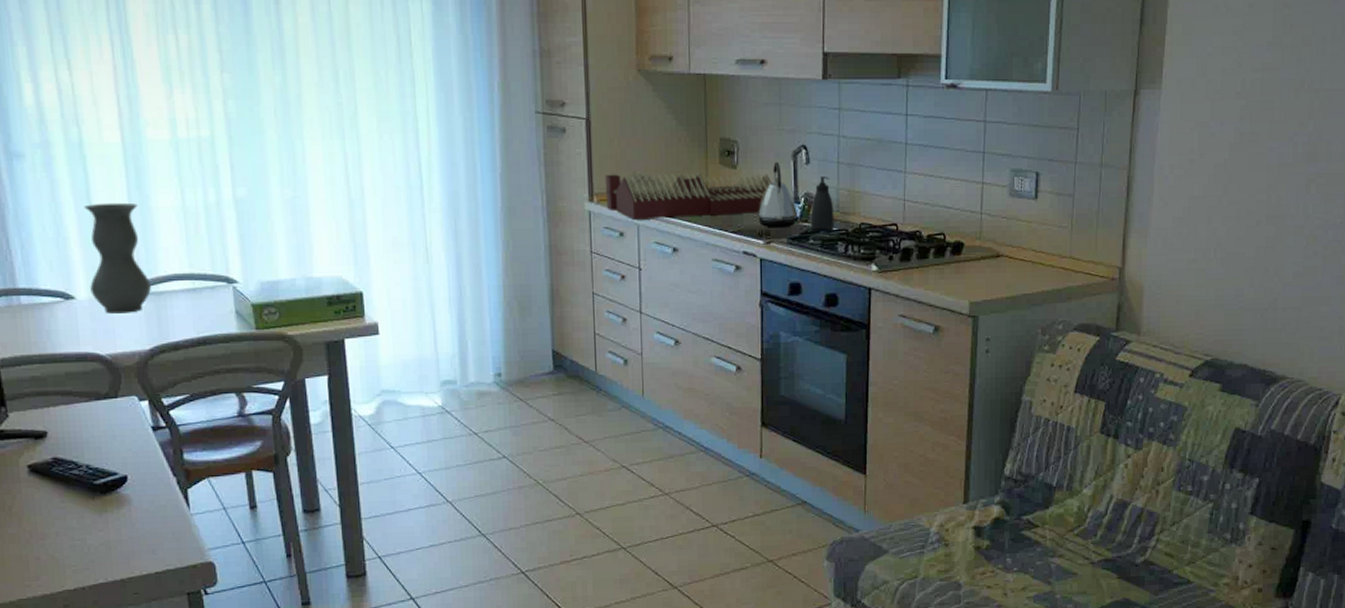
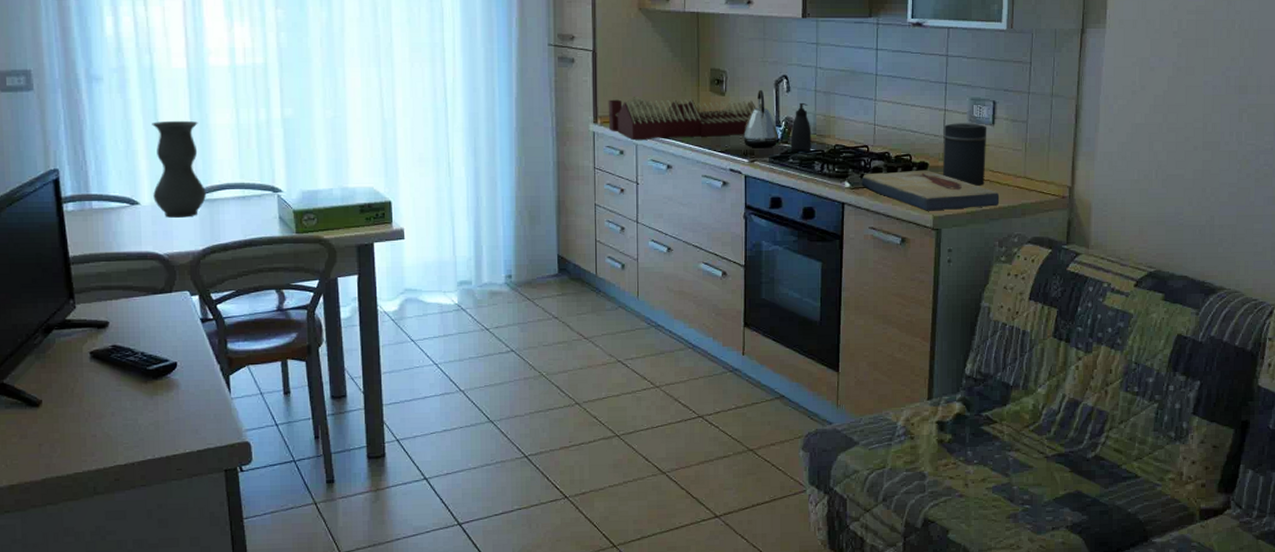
fish fossil: none [890,250,1043,296] -> present [861,170,1000,211]
cylinder: none [979,197,1030,267] -> present [942,123,987,186]

